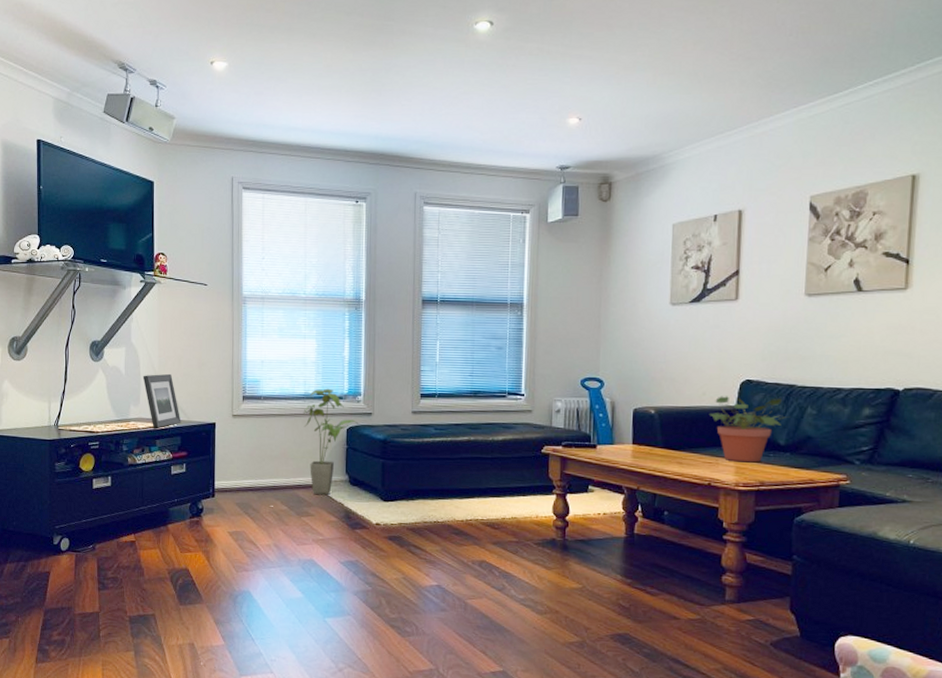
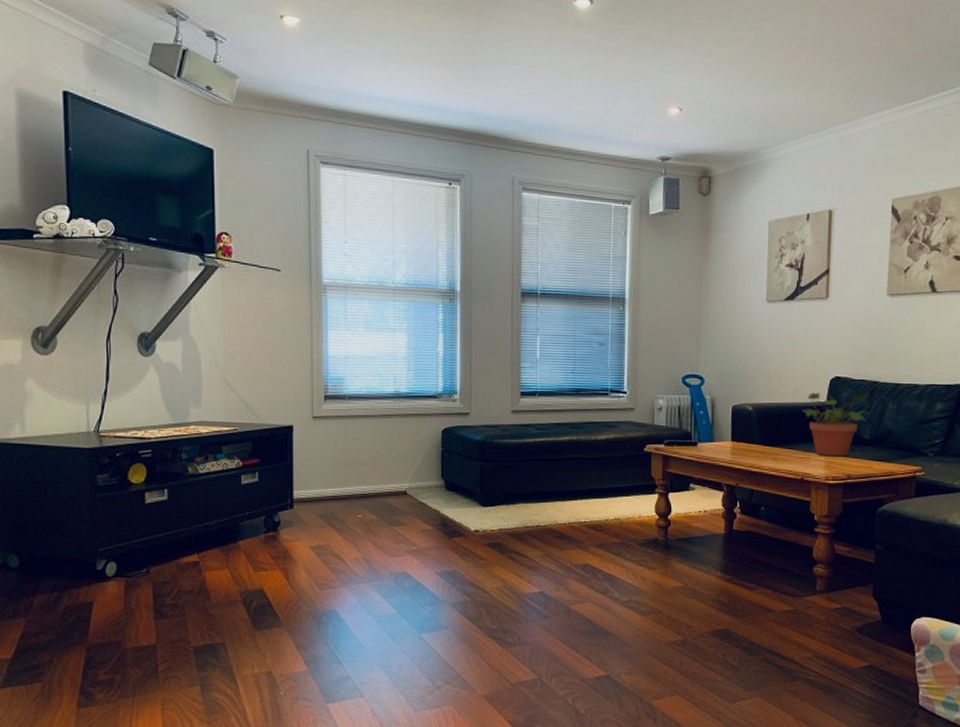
picture frame: present [142,373,181,429] -> none [204,370,252,434]
house plant: present [303,388,359,496] -> none [393,386,455,503]

